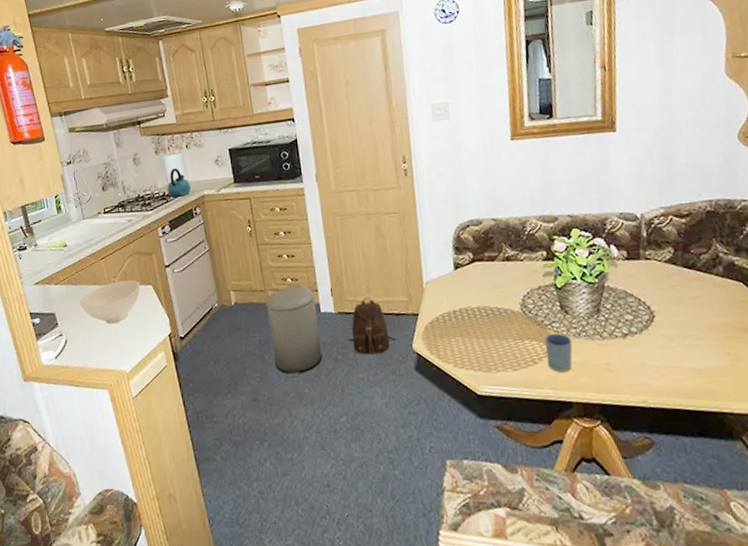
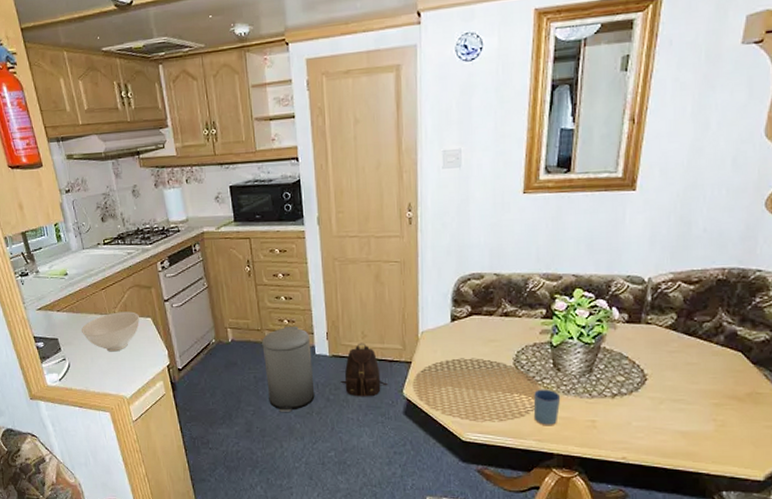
kettle: present [167,168,191,199] -> none [166,203,190,234]

